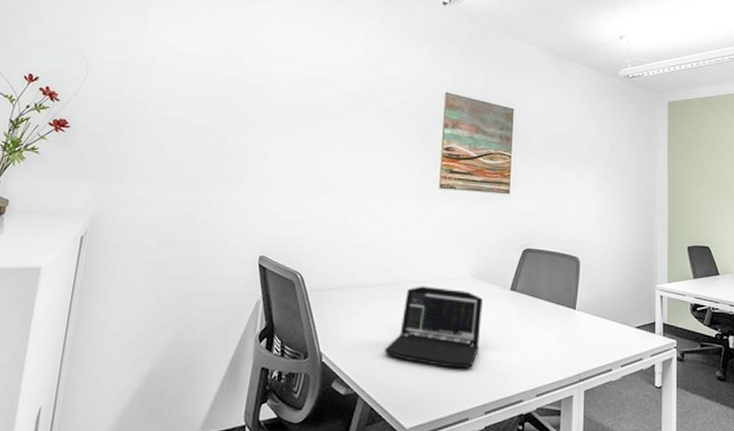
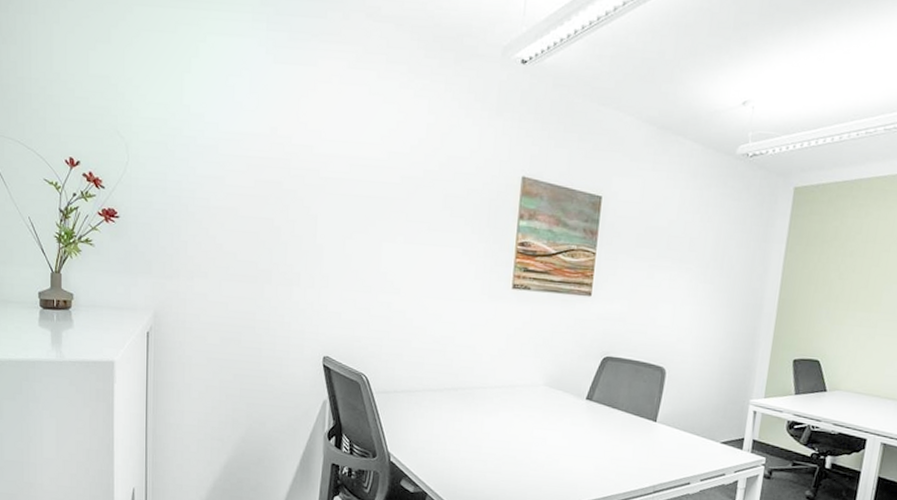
laptop: present [384,286,483,369] -> none [452,392,556,475]

